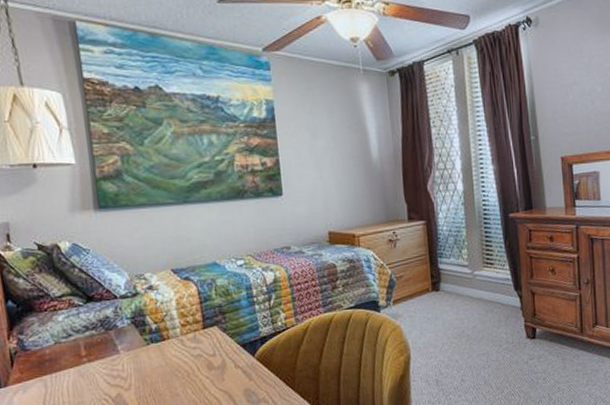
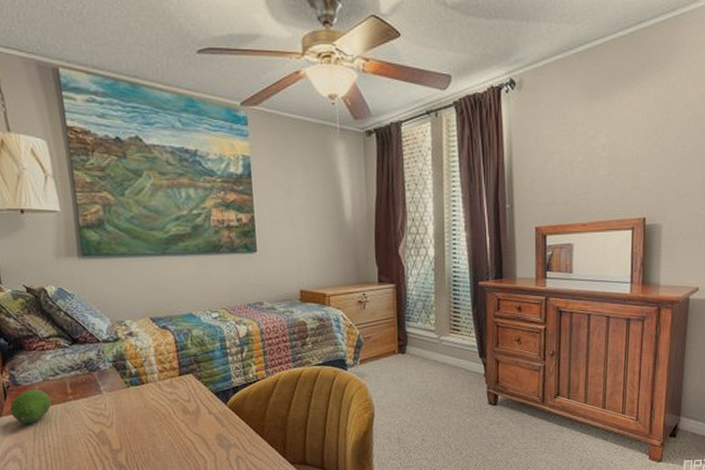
fruit: none [17,353,64,393] -> present [10,389,52,425]

